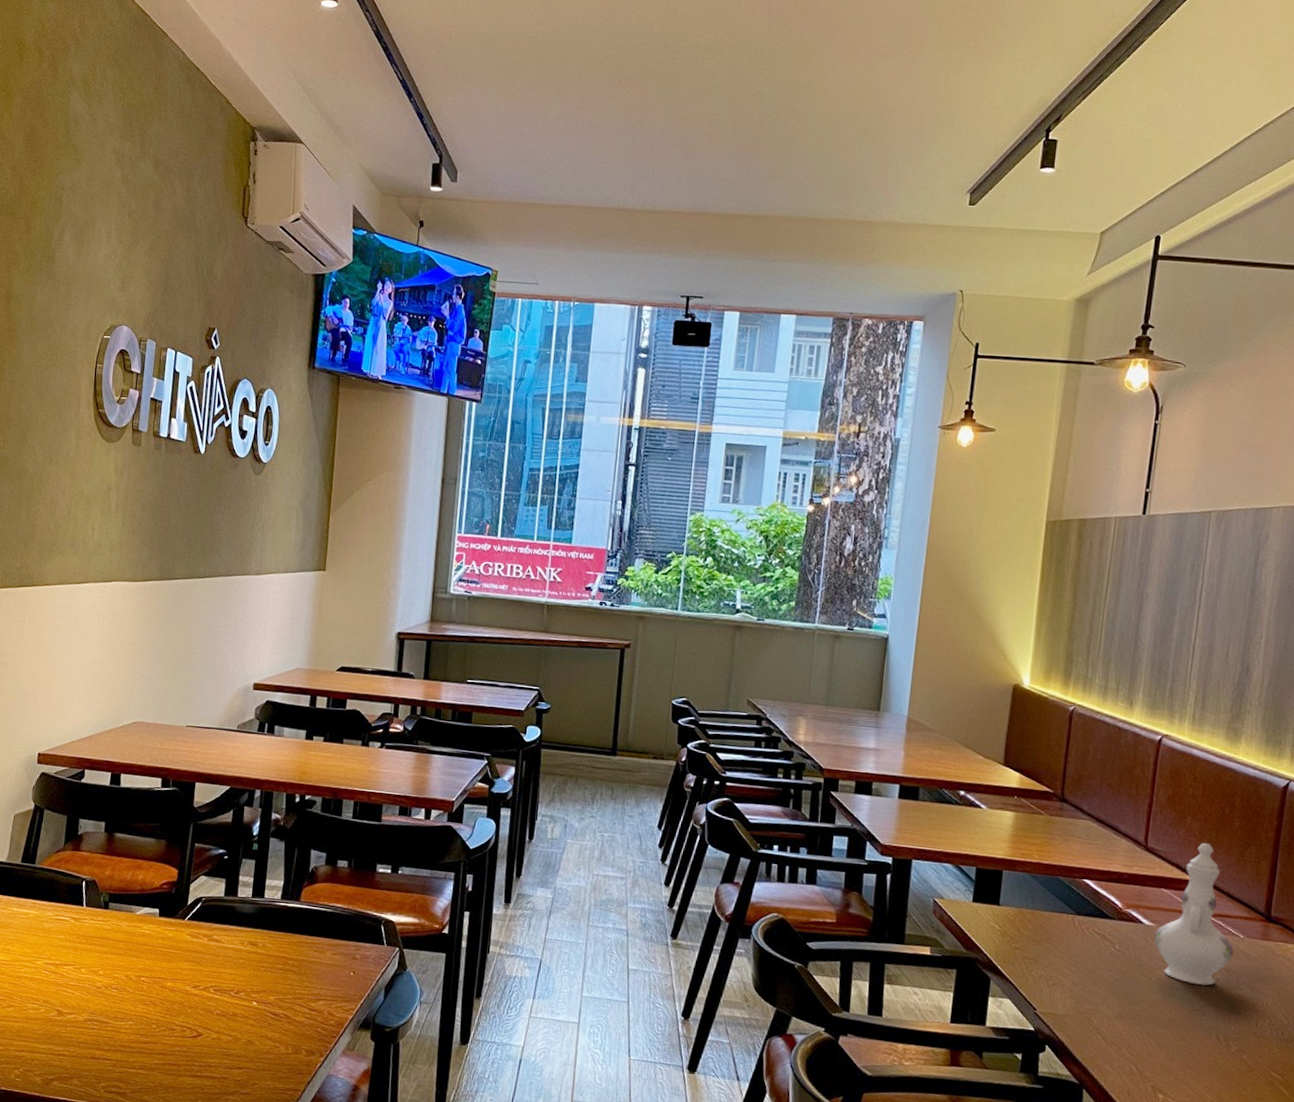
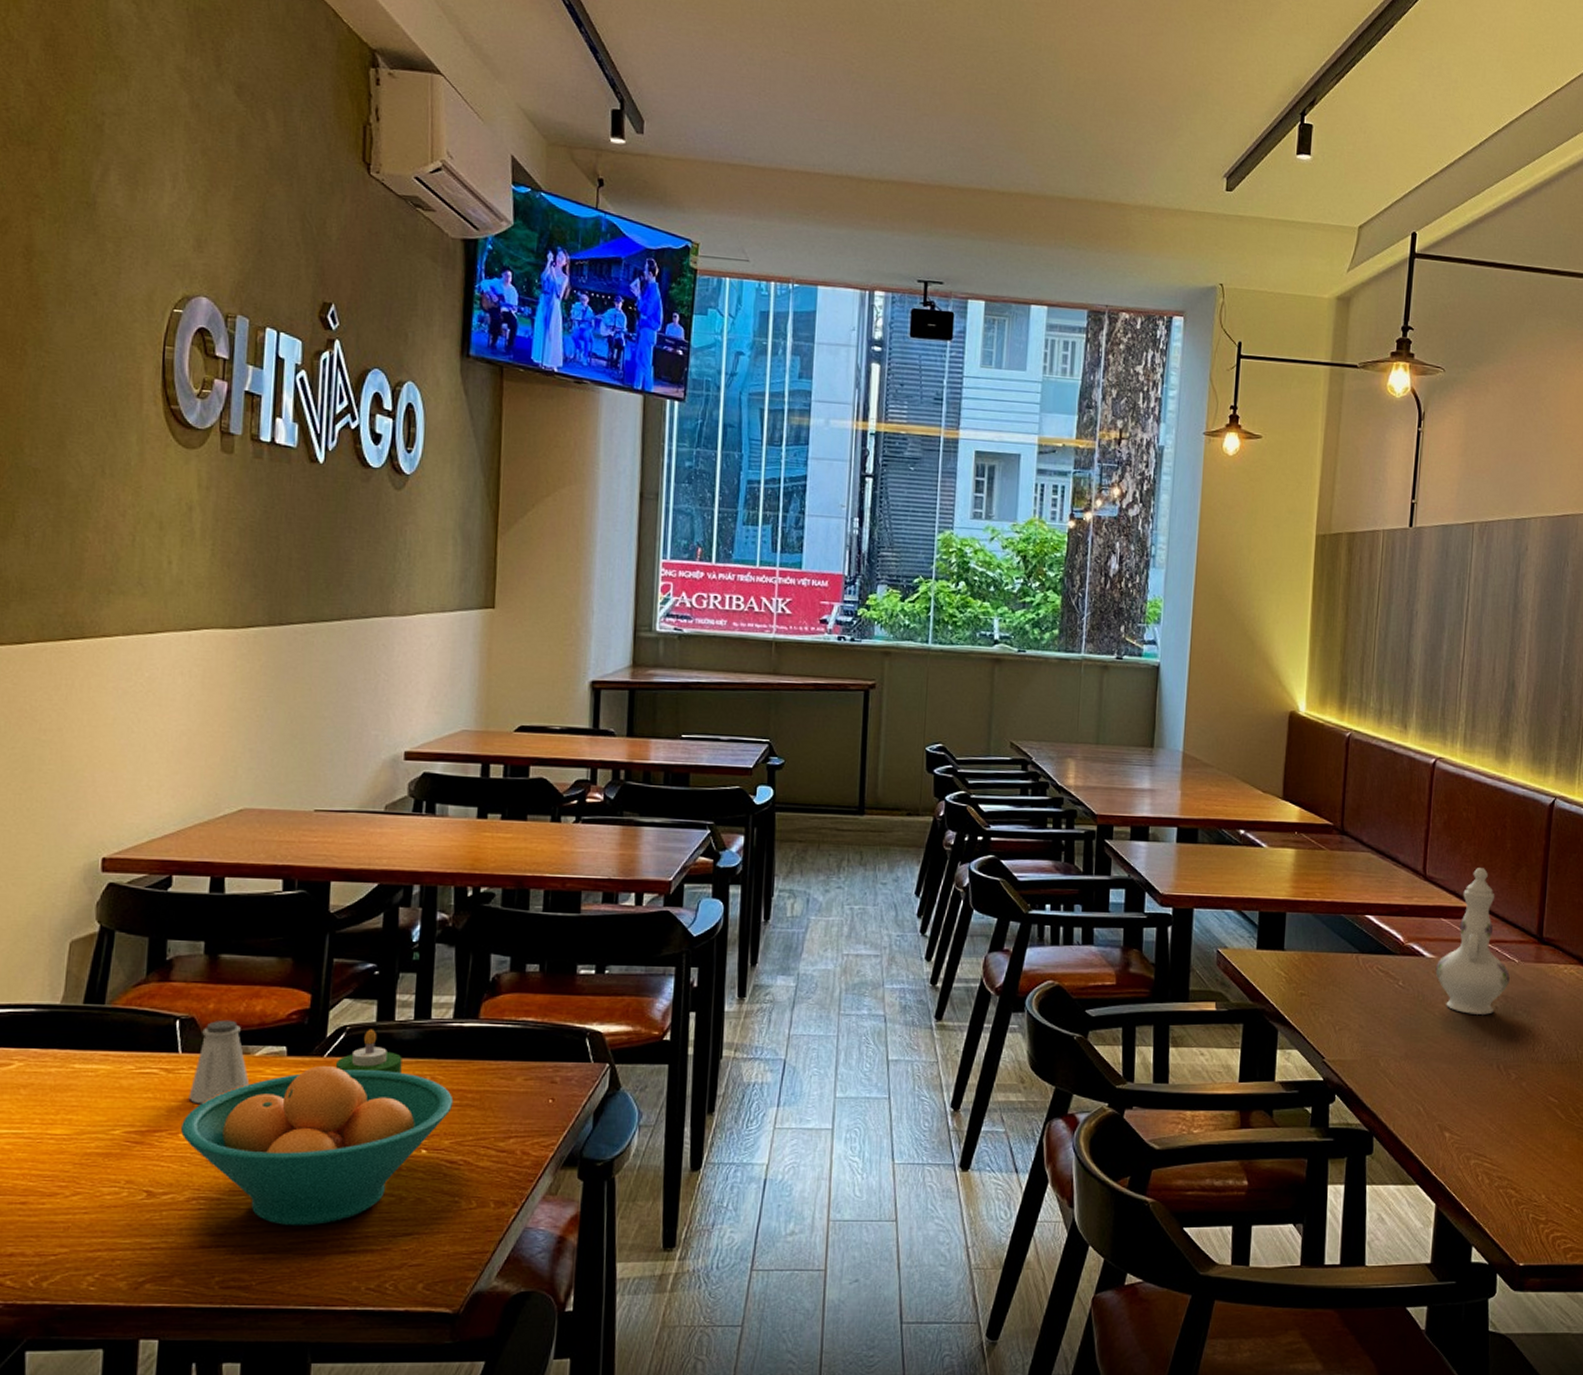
fruit bowl: none [83,927,279,1052] -> present [181,1066,454,1226]
saltshaker: none [89,884,132,948] -> present [188,1019,250,1104]
candle: none [193,901,242,939] -> present [335,1029,402,1074]

